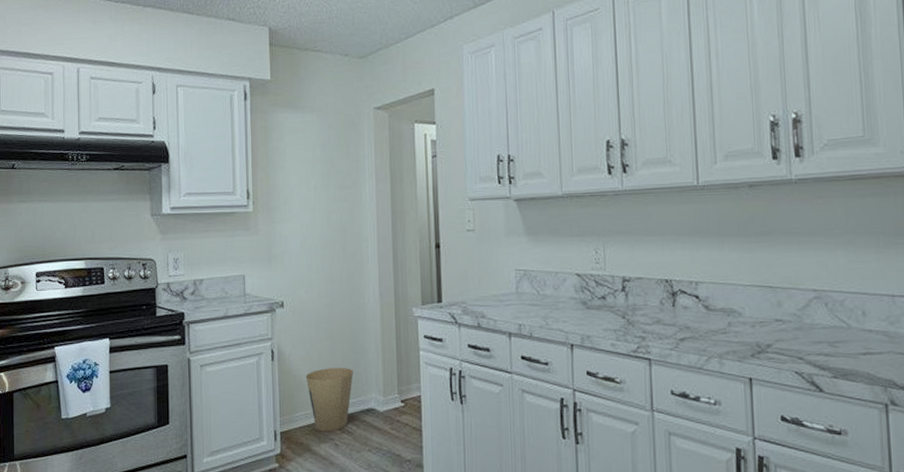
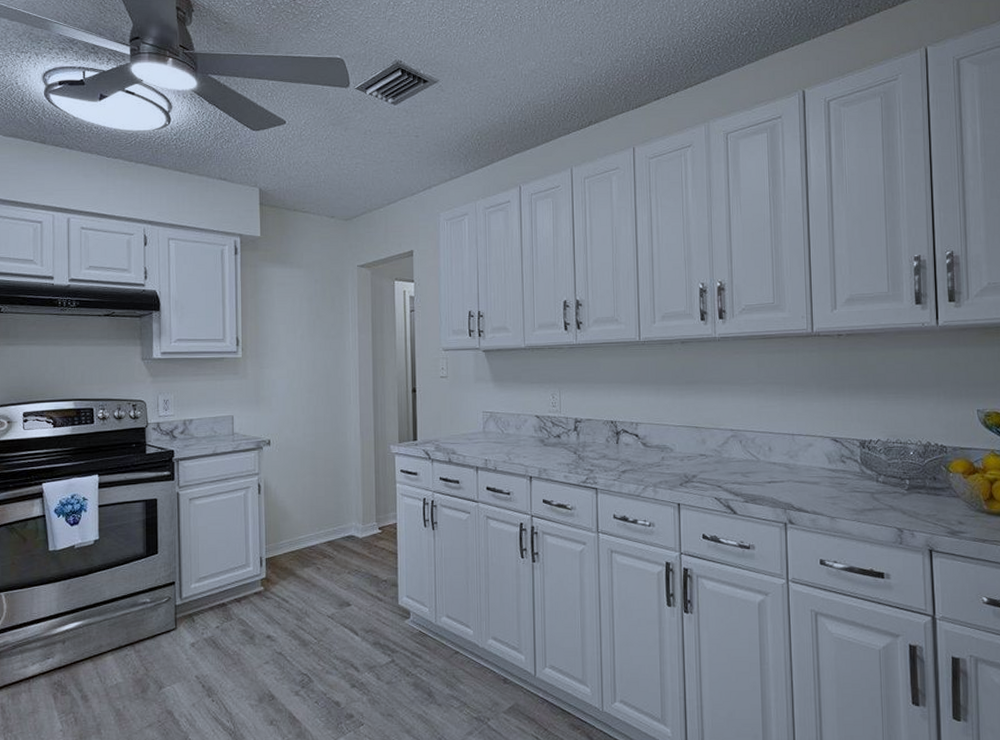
trash can: present [305,368,353,432] -> none [290,499,335,557]

